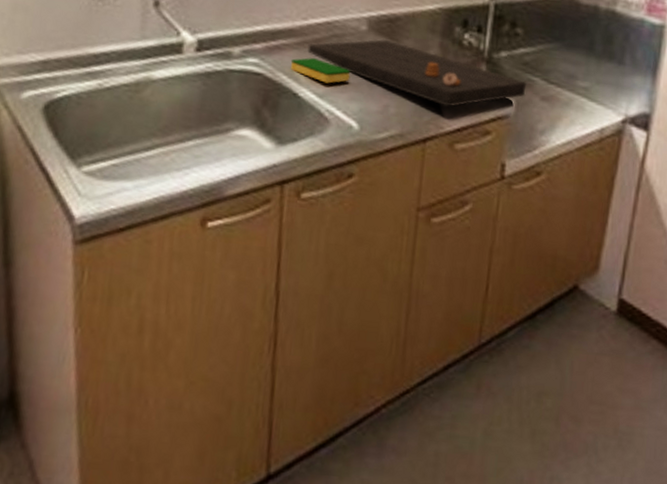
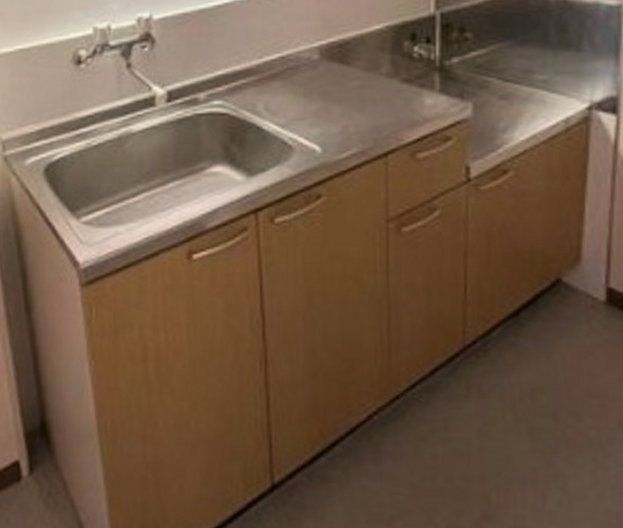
dish sponge: present [290,57,351,84] -> none [251,91,308,114]
cutting board: present [307,39,527,107] -> none [266,64,483,119]

